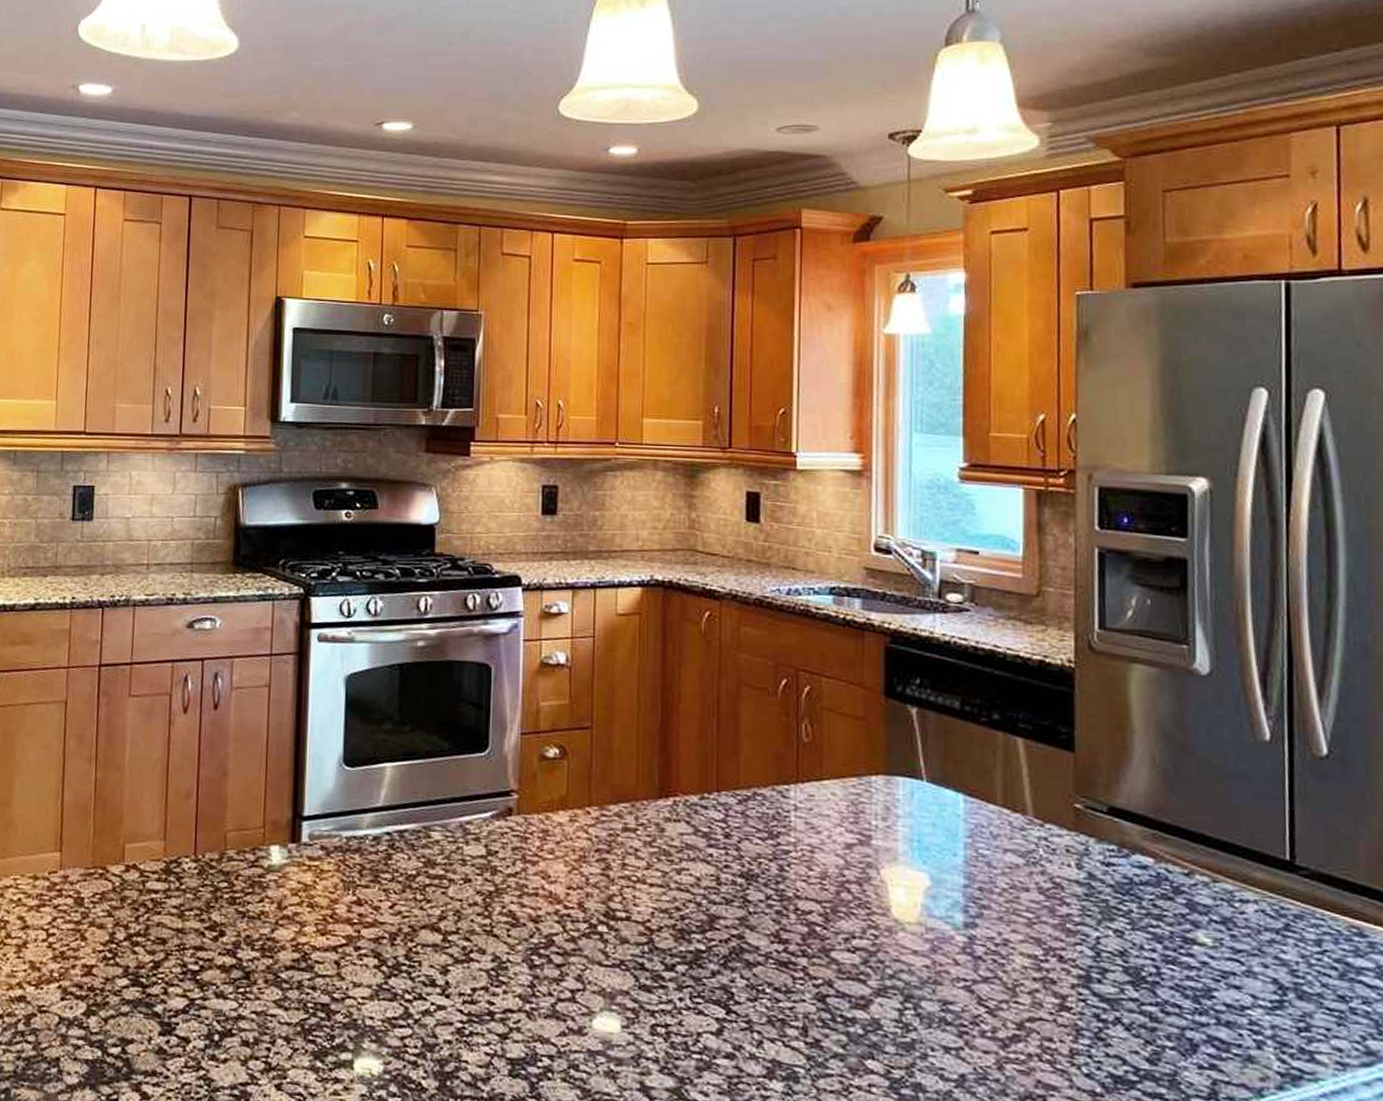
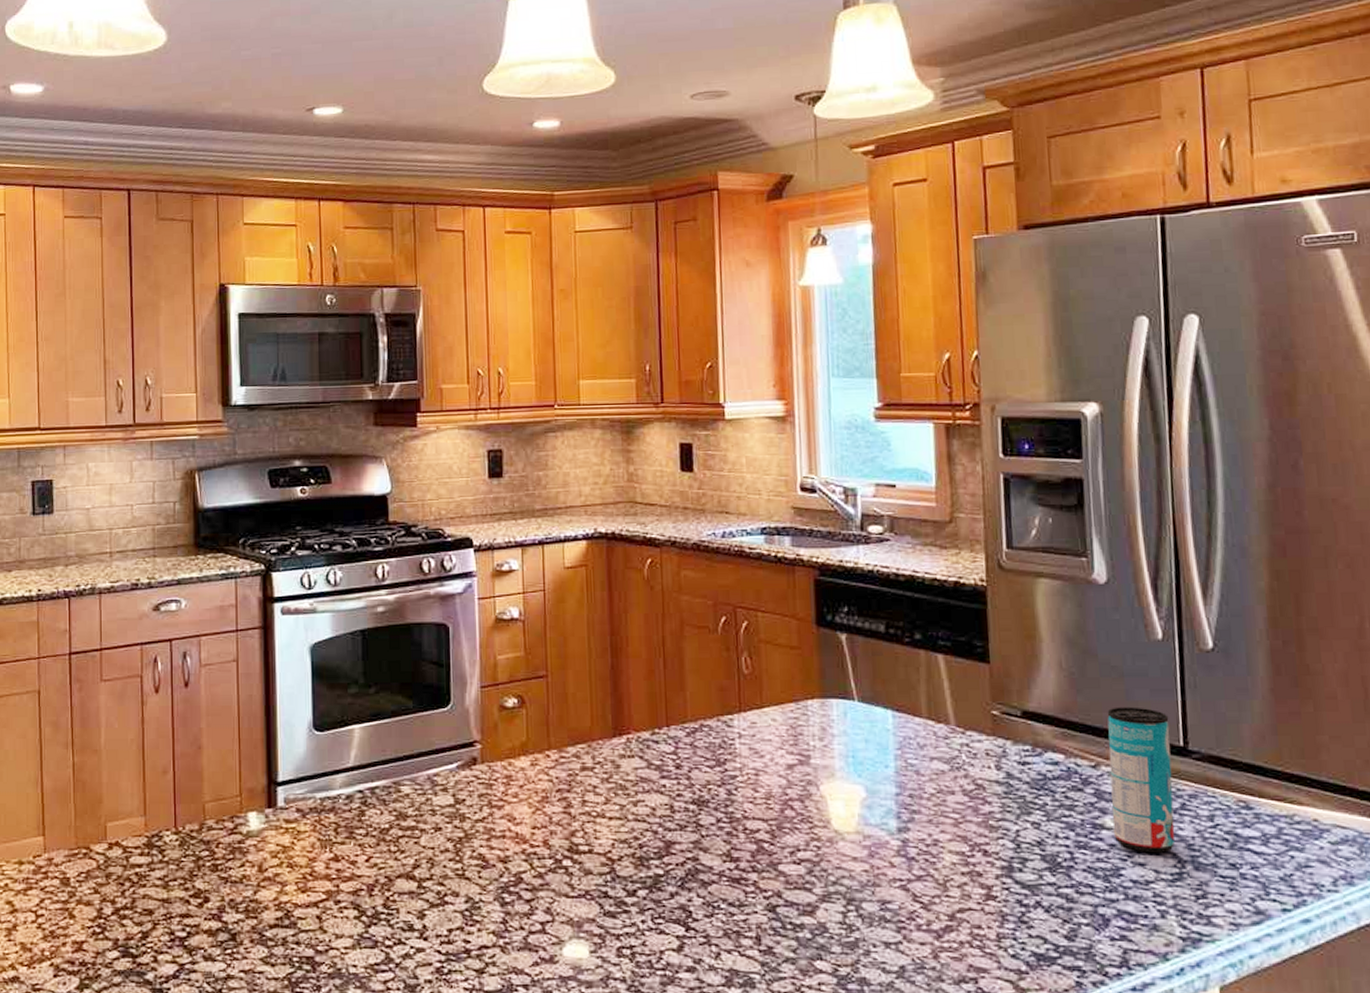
beverage can: none [1204,811,1277,977] -> present [1107,707,1176,853]

